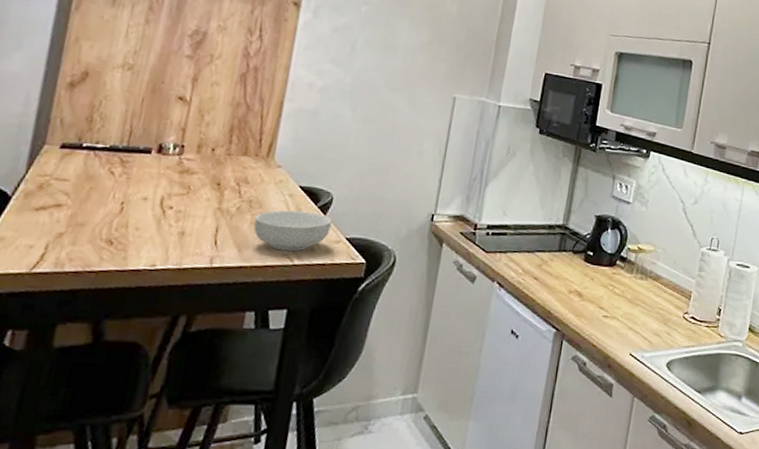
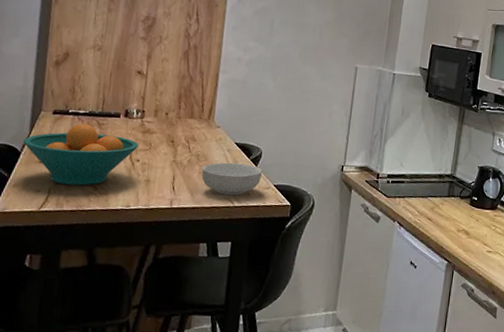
fruit bowl: none [15,161,174,240] -> present [22,124,139,186]

